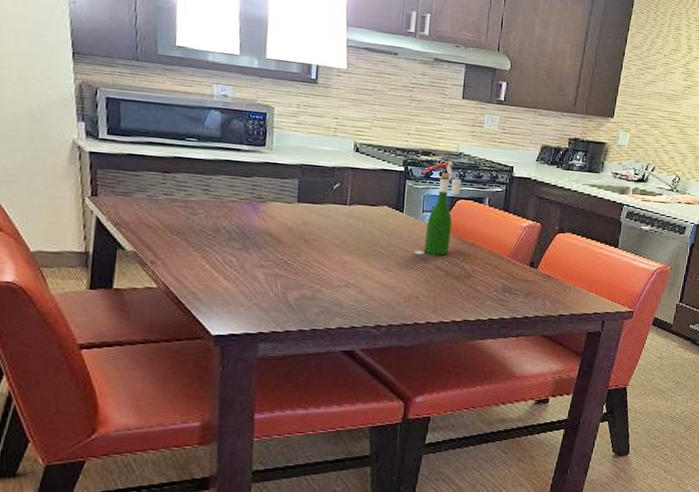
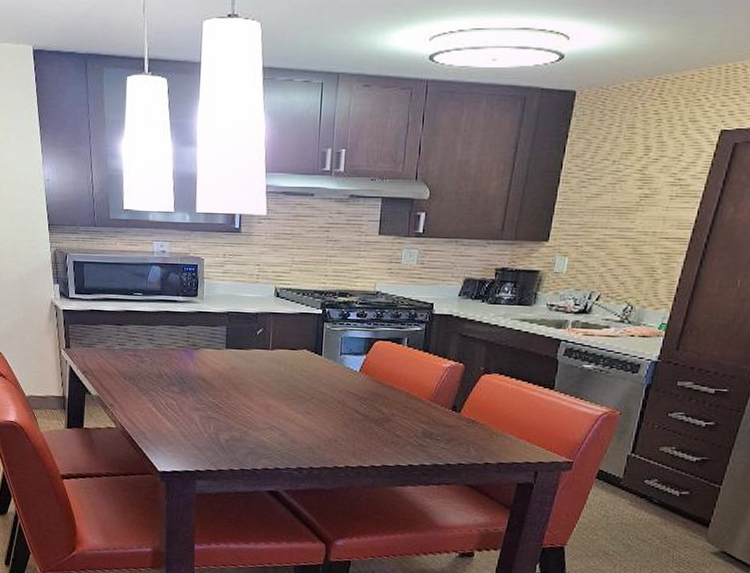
wine bottle: present [415,161,462,256] -> none [334,301,380,399]

